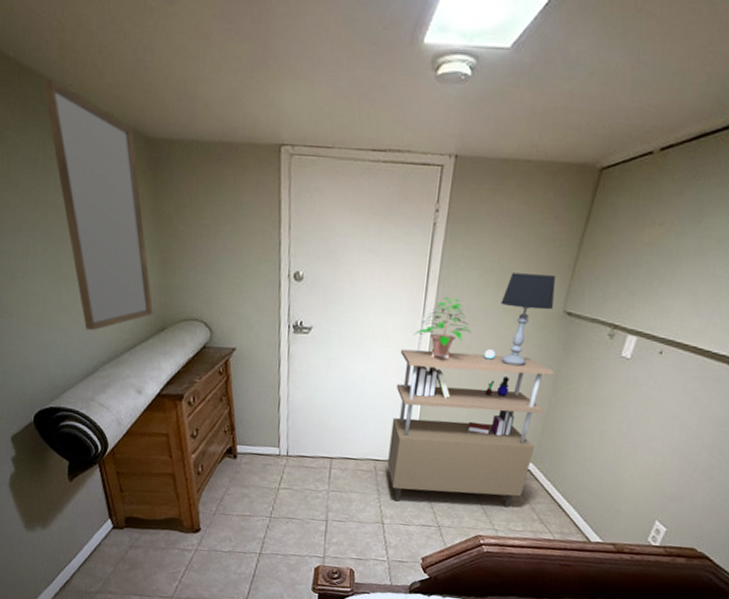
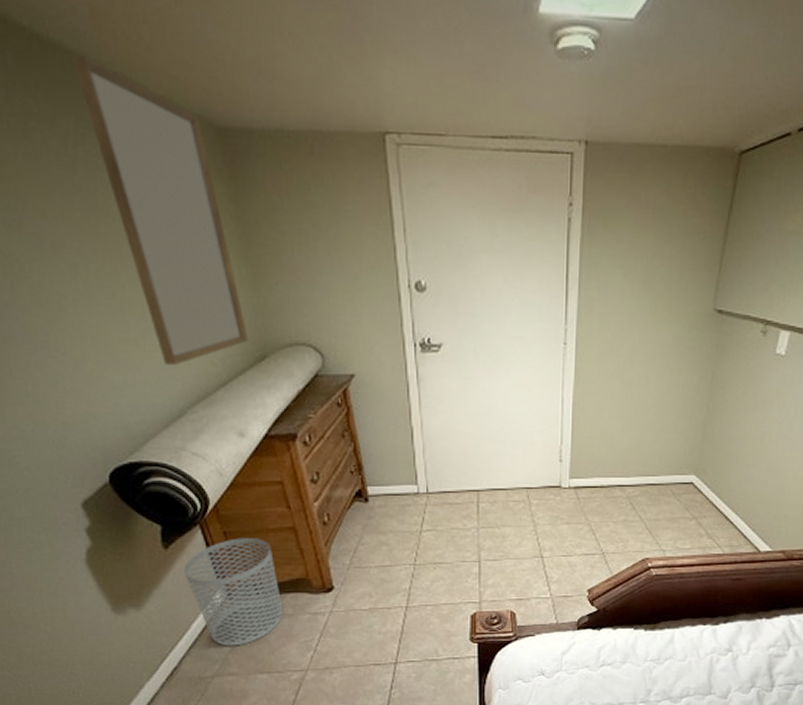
waste bin: none [83,478,158,570] -> present [184,538,284,646]
shelving unit: present [387,349,554,508] -> none [541,356,709,531]
potted plant: present [413,297,471,357] -> none [556,301,619,367]
table lamp: present [501,272,556,367] -> none [648,270,704,372]

